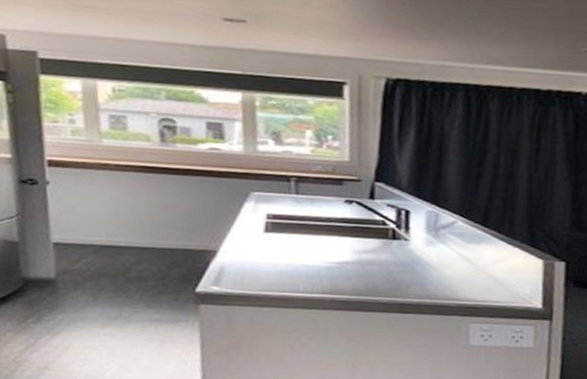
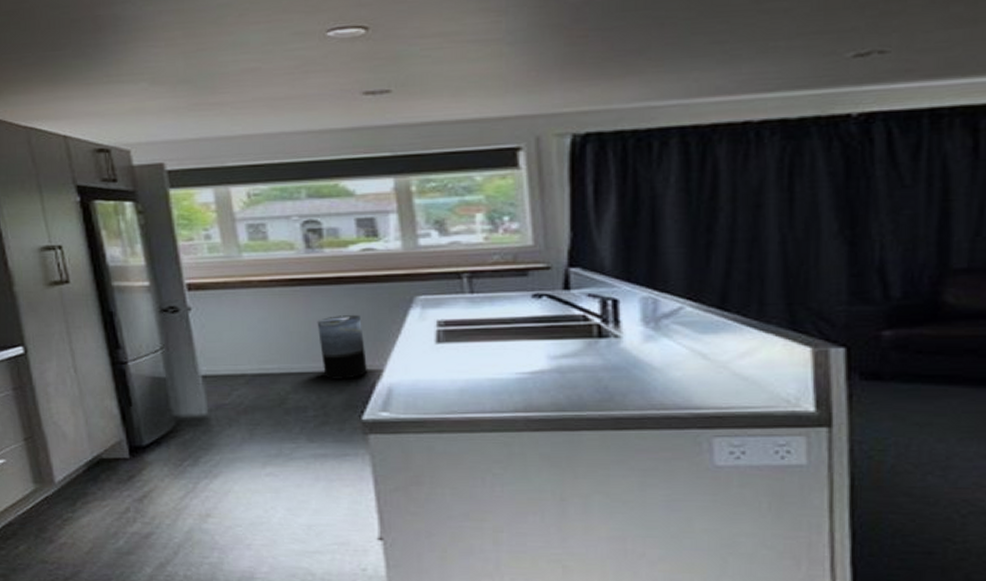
trash can: none [164,201,204,256] -> present [317,314,367,379]

